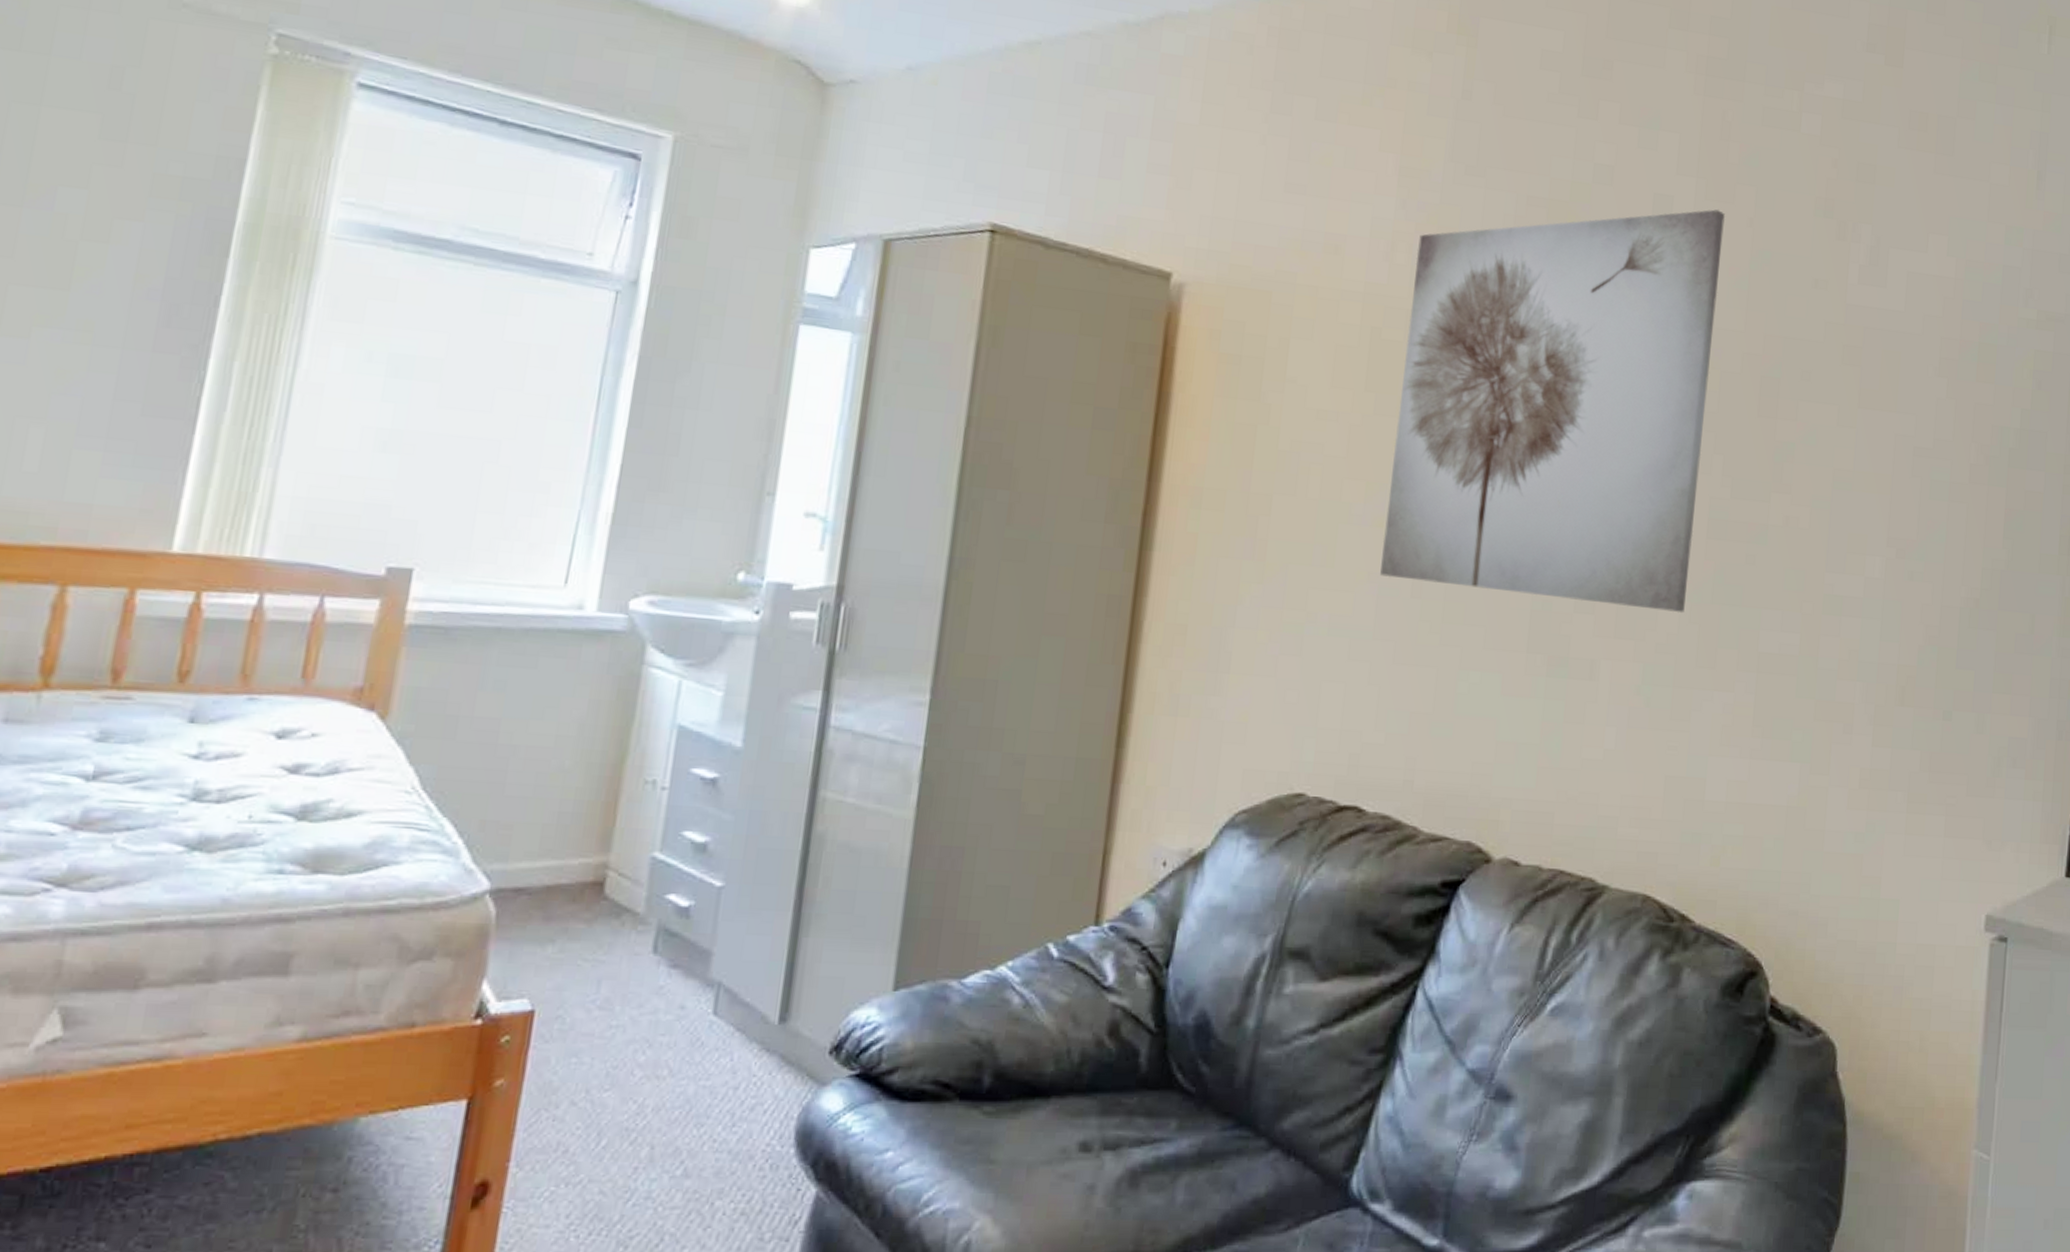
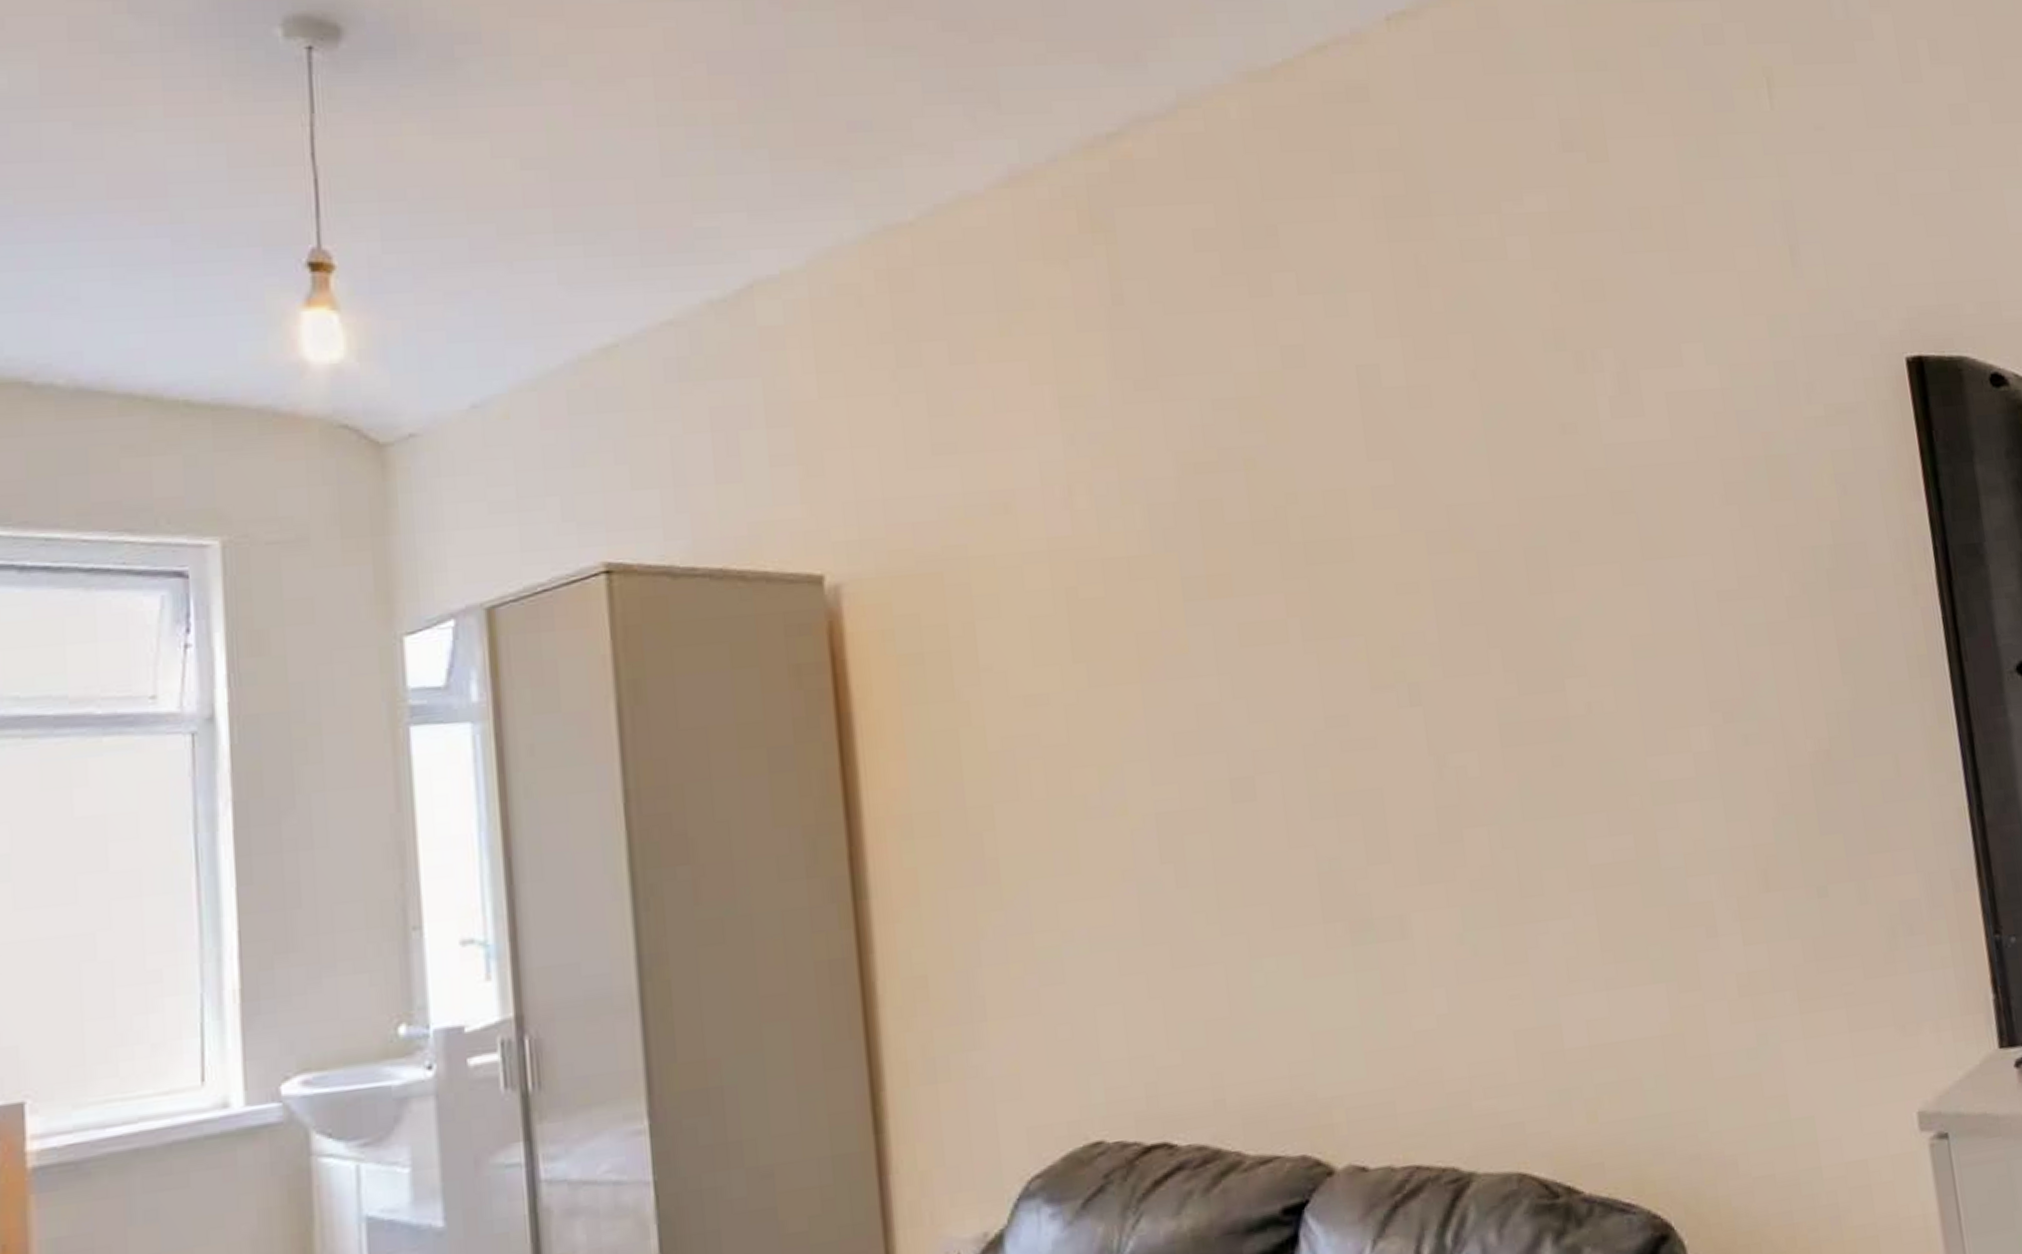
wall art: present [1380,209,1725,613] -> none [1098,369,1494,871]

